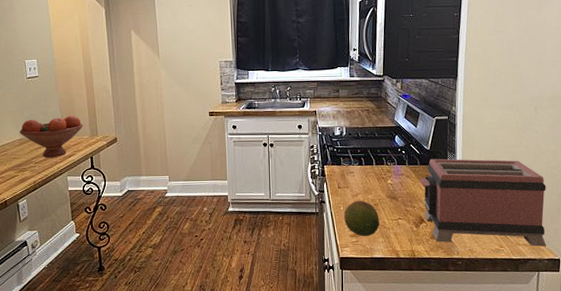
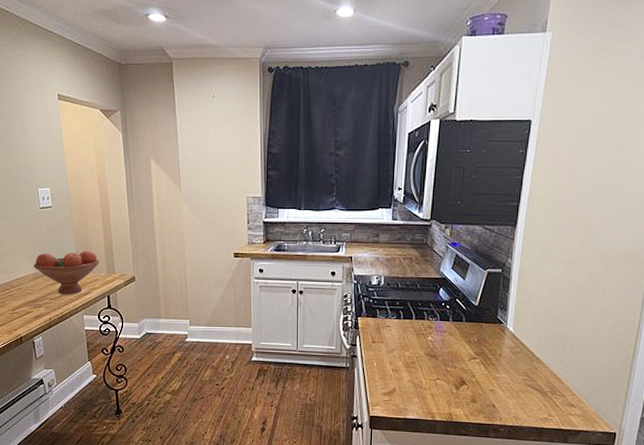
fruit: present [344,201,379,237] -> none [377,357,416,396]
toaster: present [419,158,547,247] -> none [463,316,609,418]

